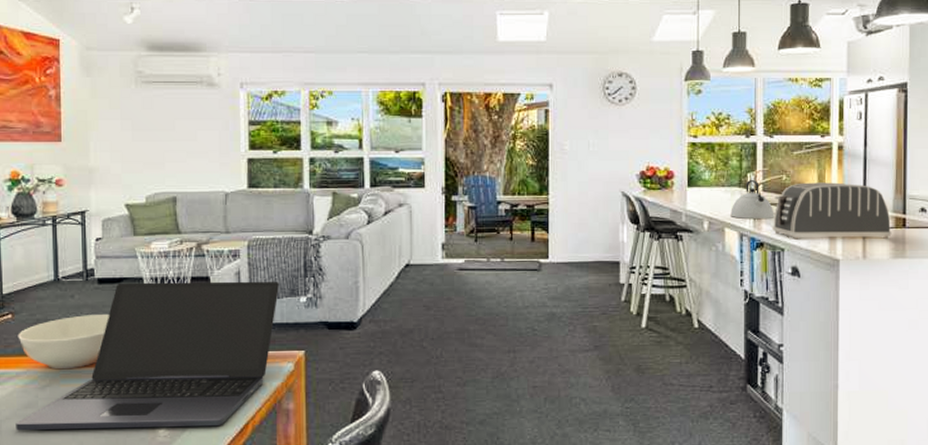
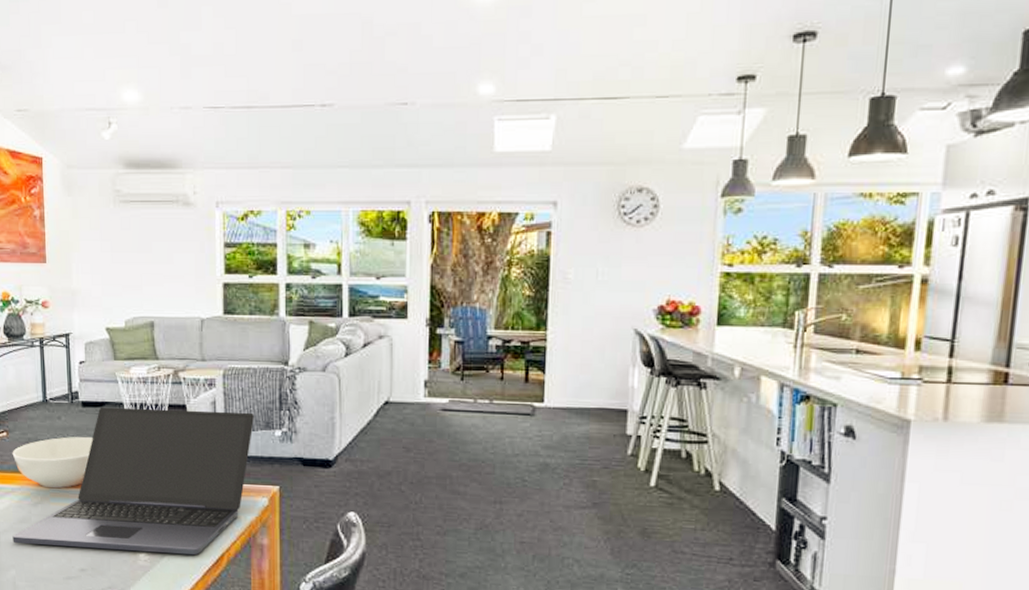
kettle: present [730,179,774,220] -> none [769,318,828,368]
toaster: present [772,182,892,240] -> none [822,324,987,397]

